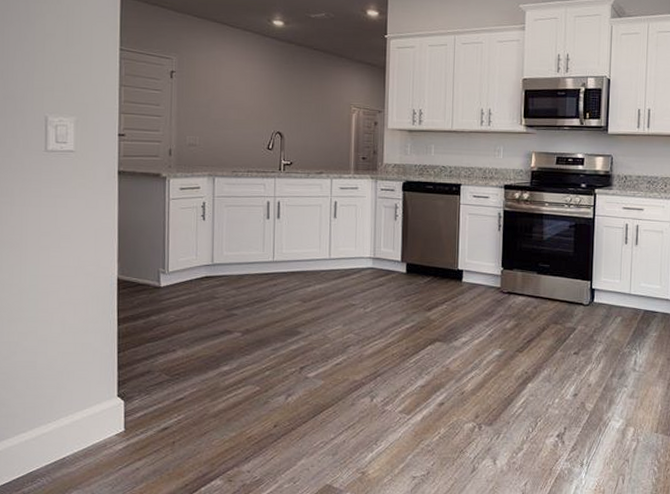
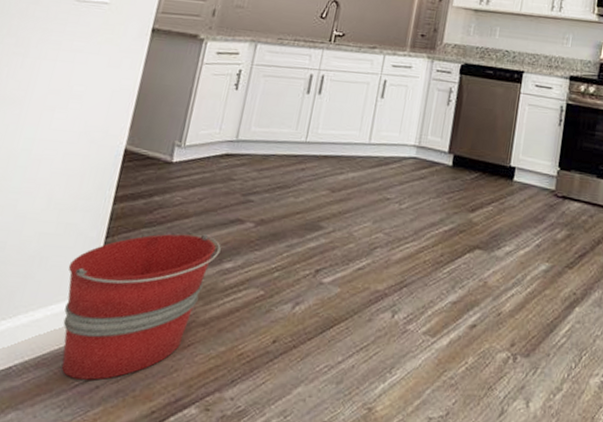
bucket: none [92,345,216,464] -> present [61,234,221,380]

